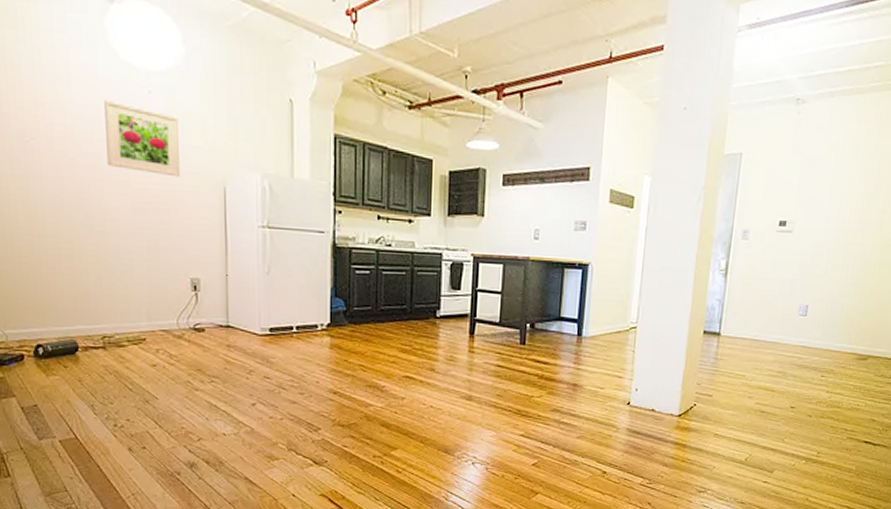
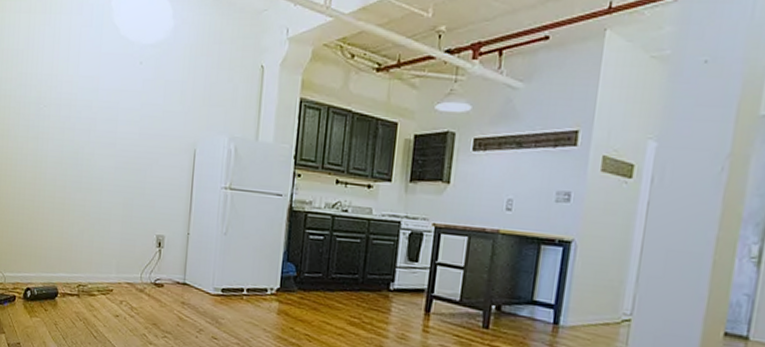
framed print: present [104,99,180,177] -> none [100,70,162,140]

